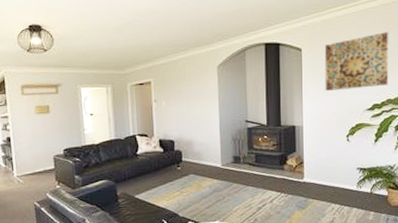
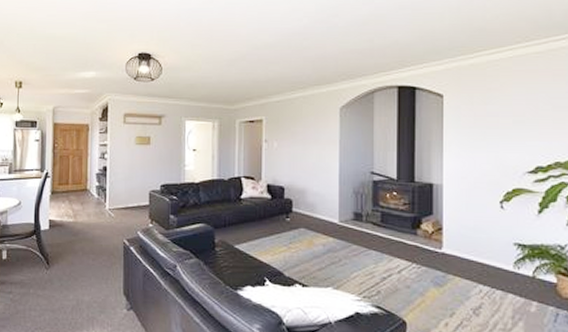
wall art: present [324,32,389,91] -> none [472,81,557,146]

